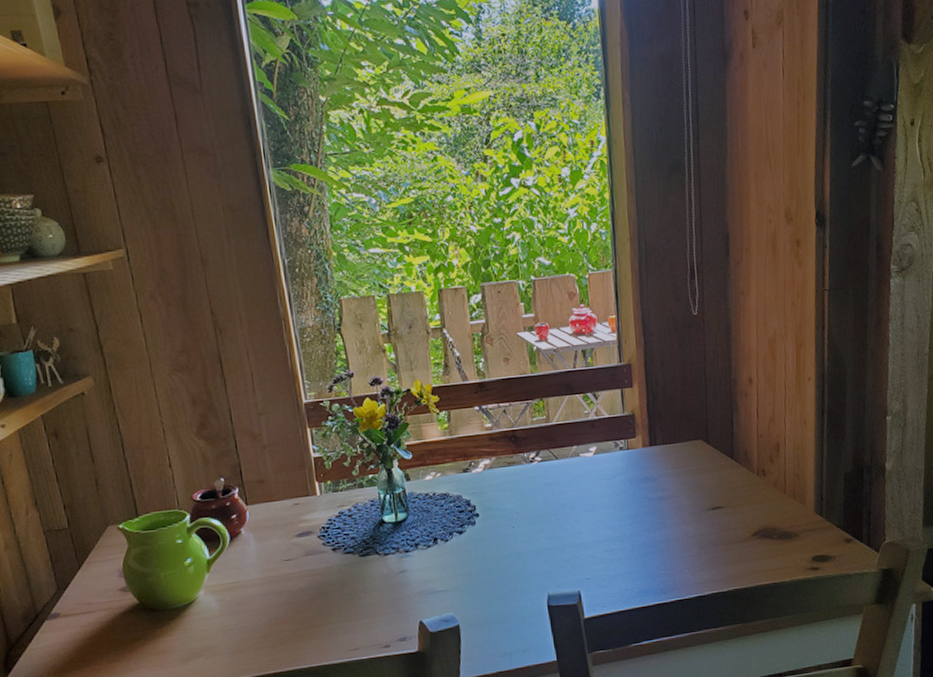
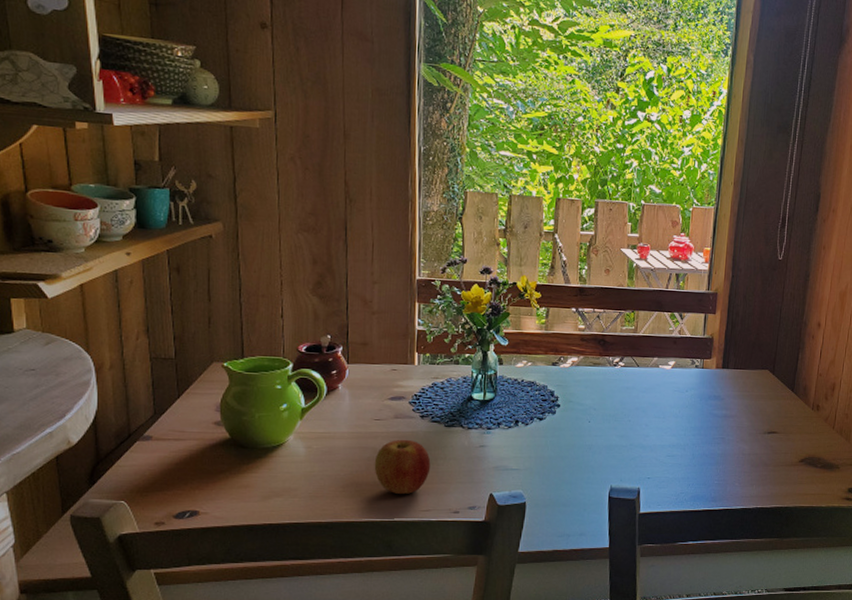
apple: none [291,576,352,637] -> present [374,439,431,495]

